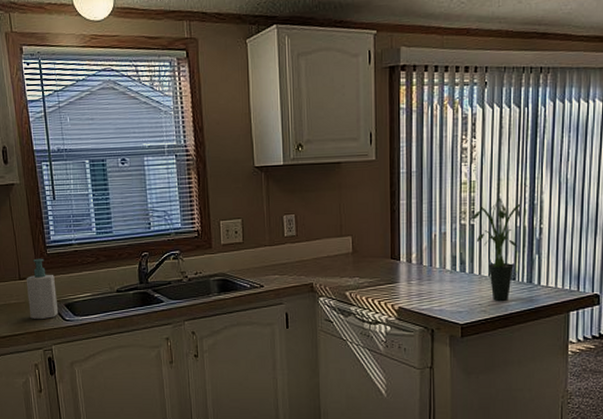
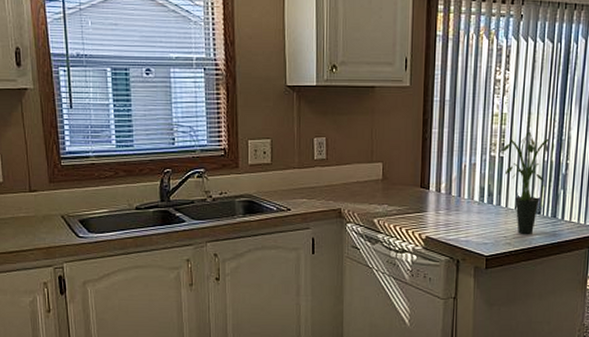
soap bottle: present [26,258,59,320] -> none [37,170,72,236]

